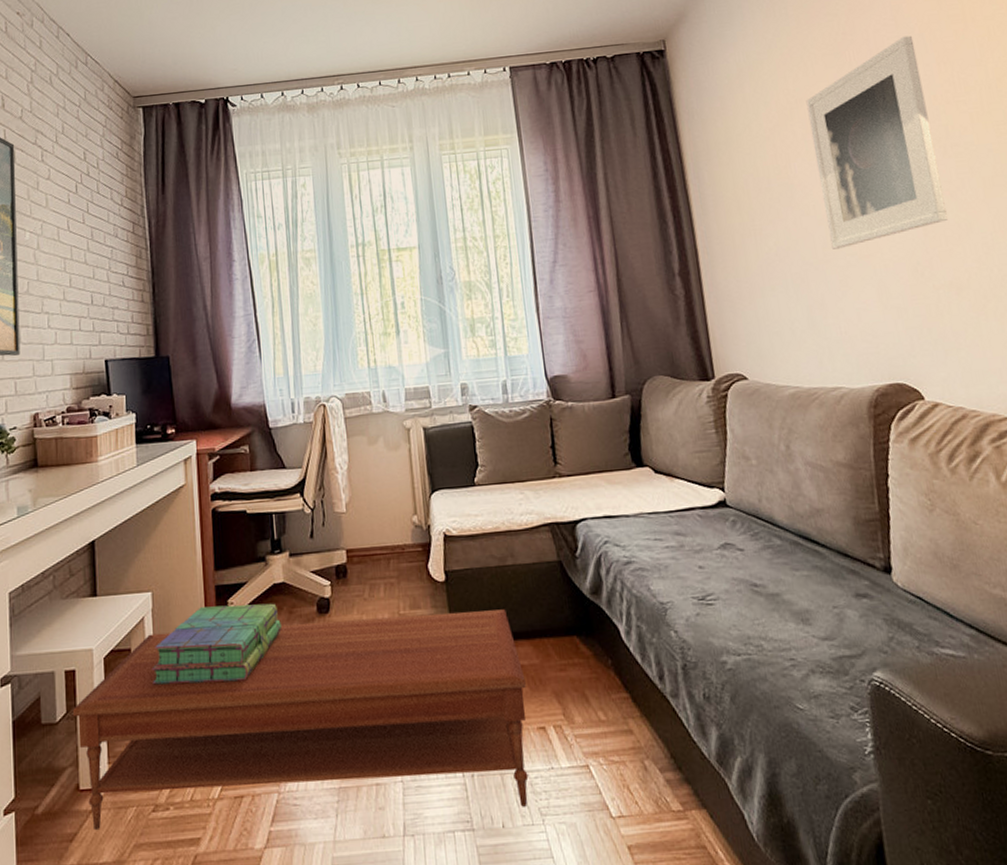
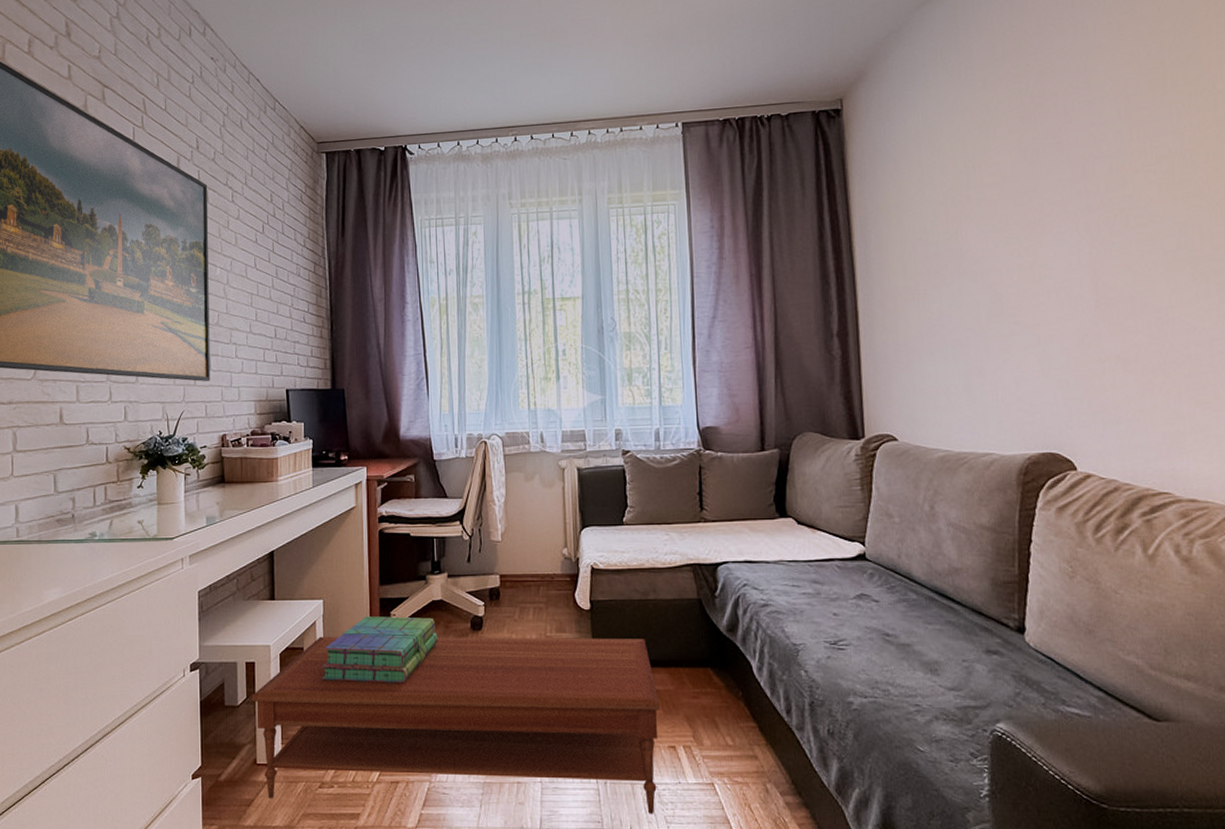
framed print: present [806,35,948,249] -> none [984,100,1122,317]

